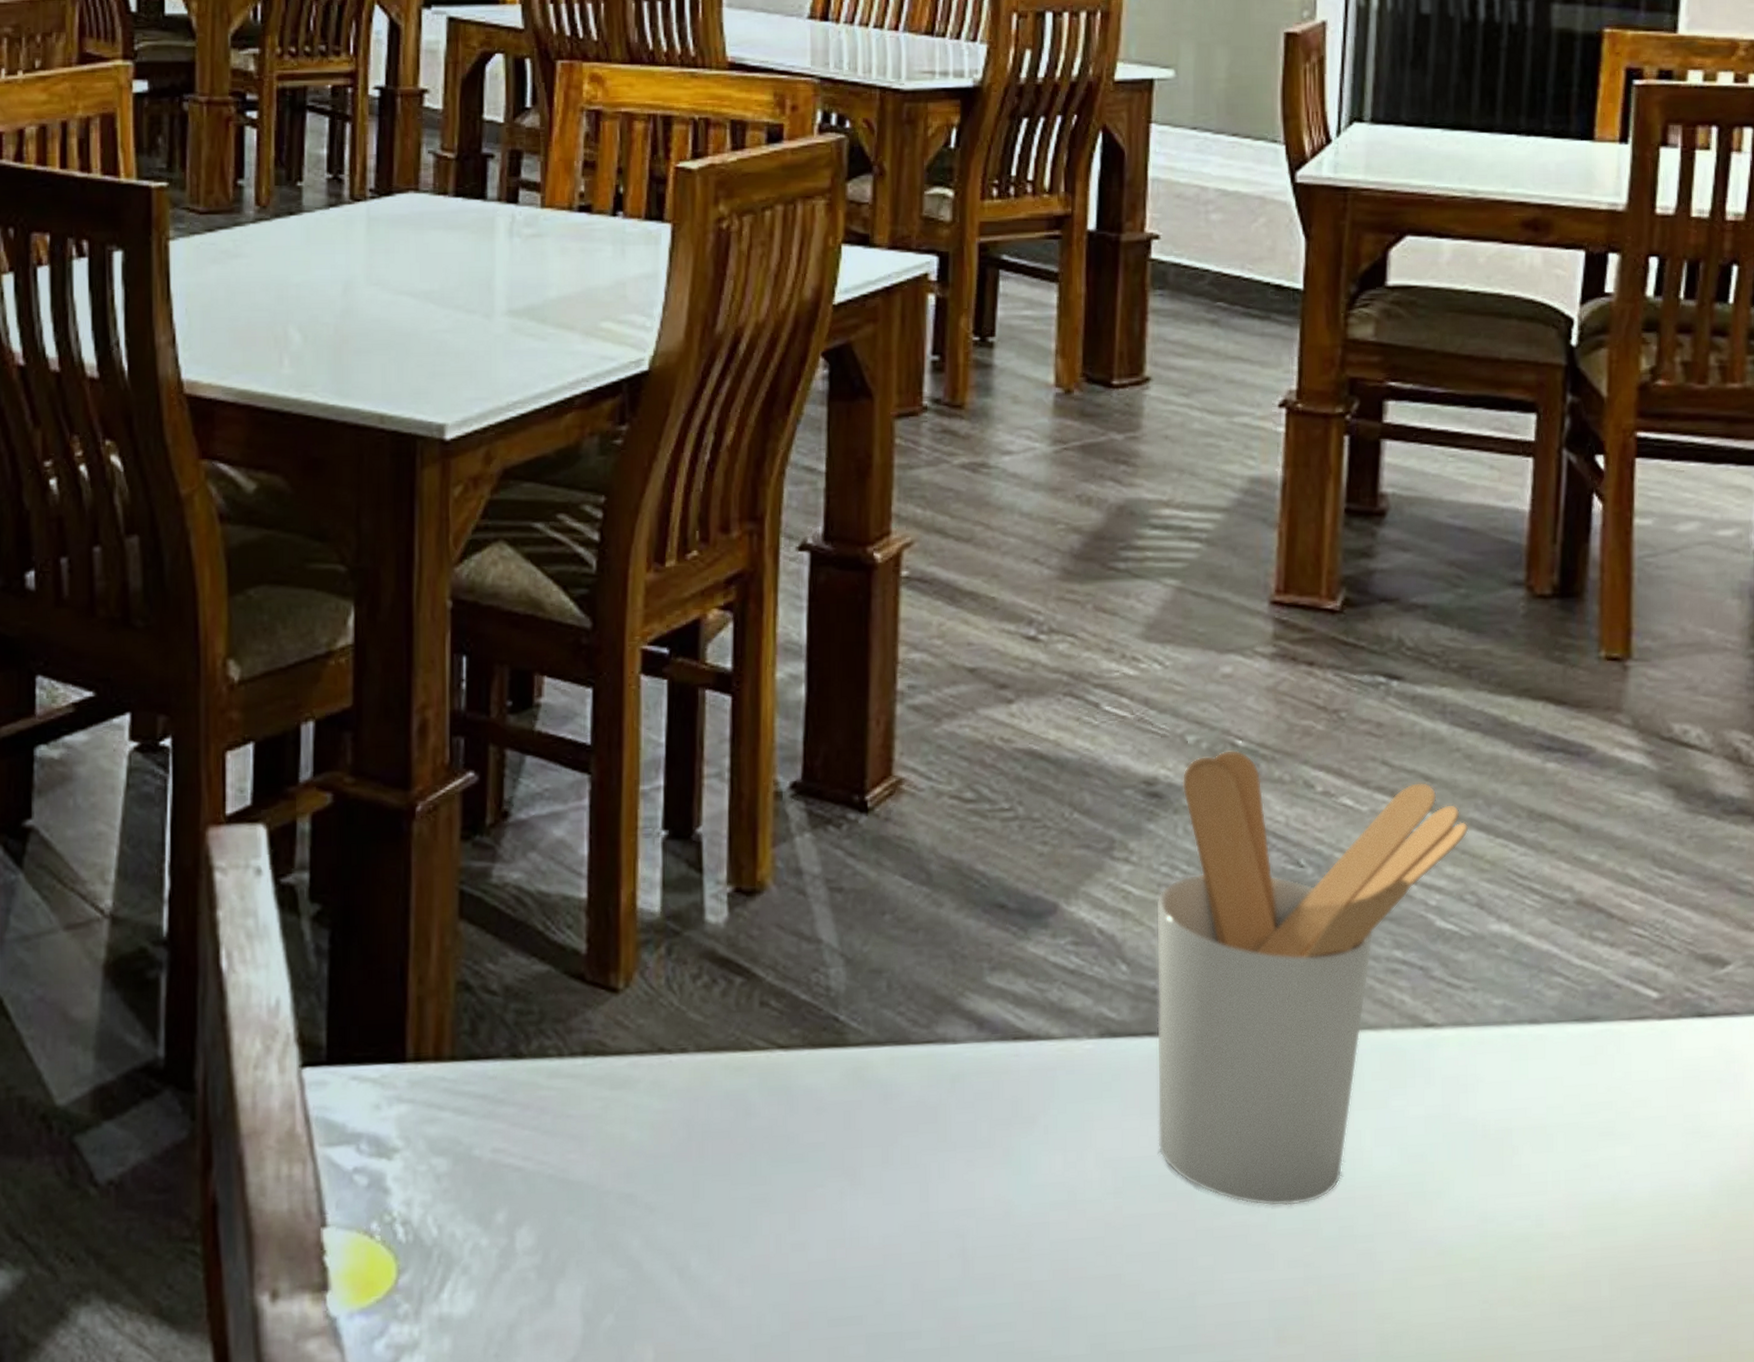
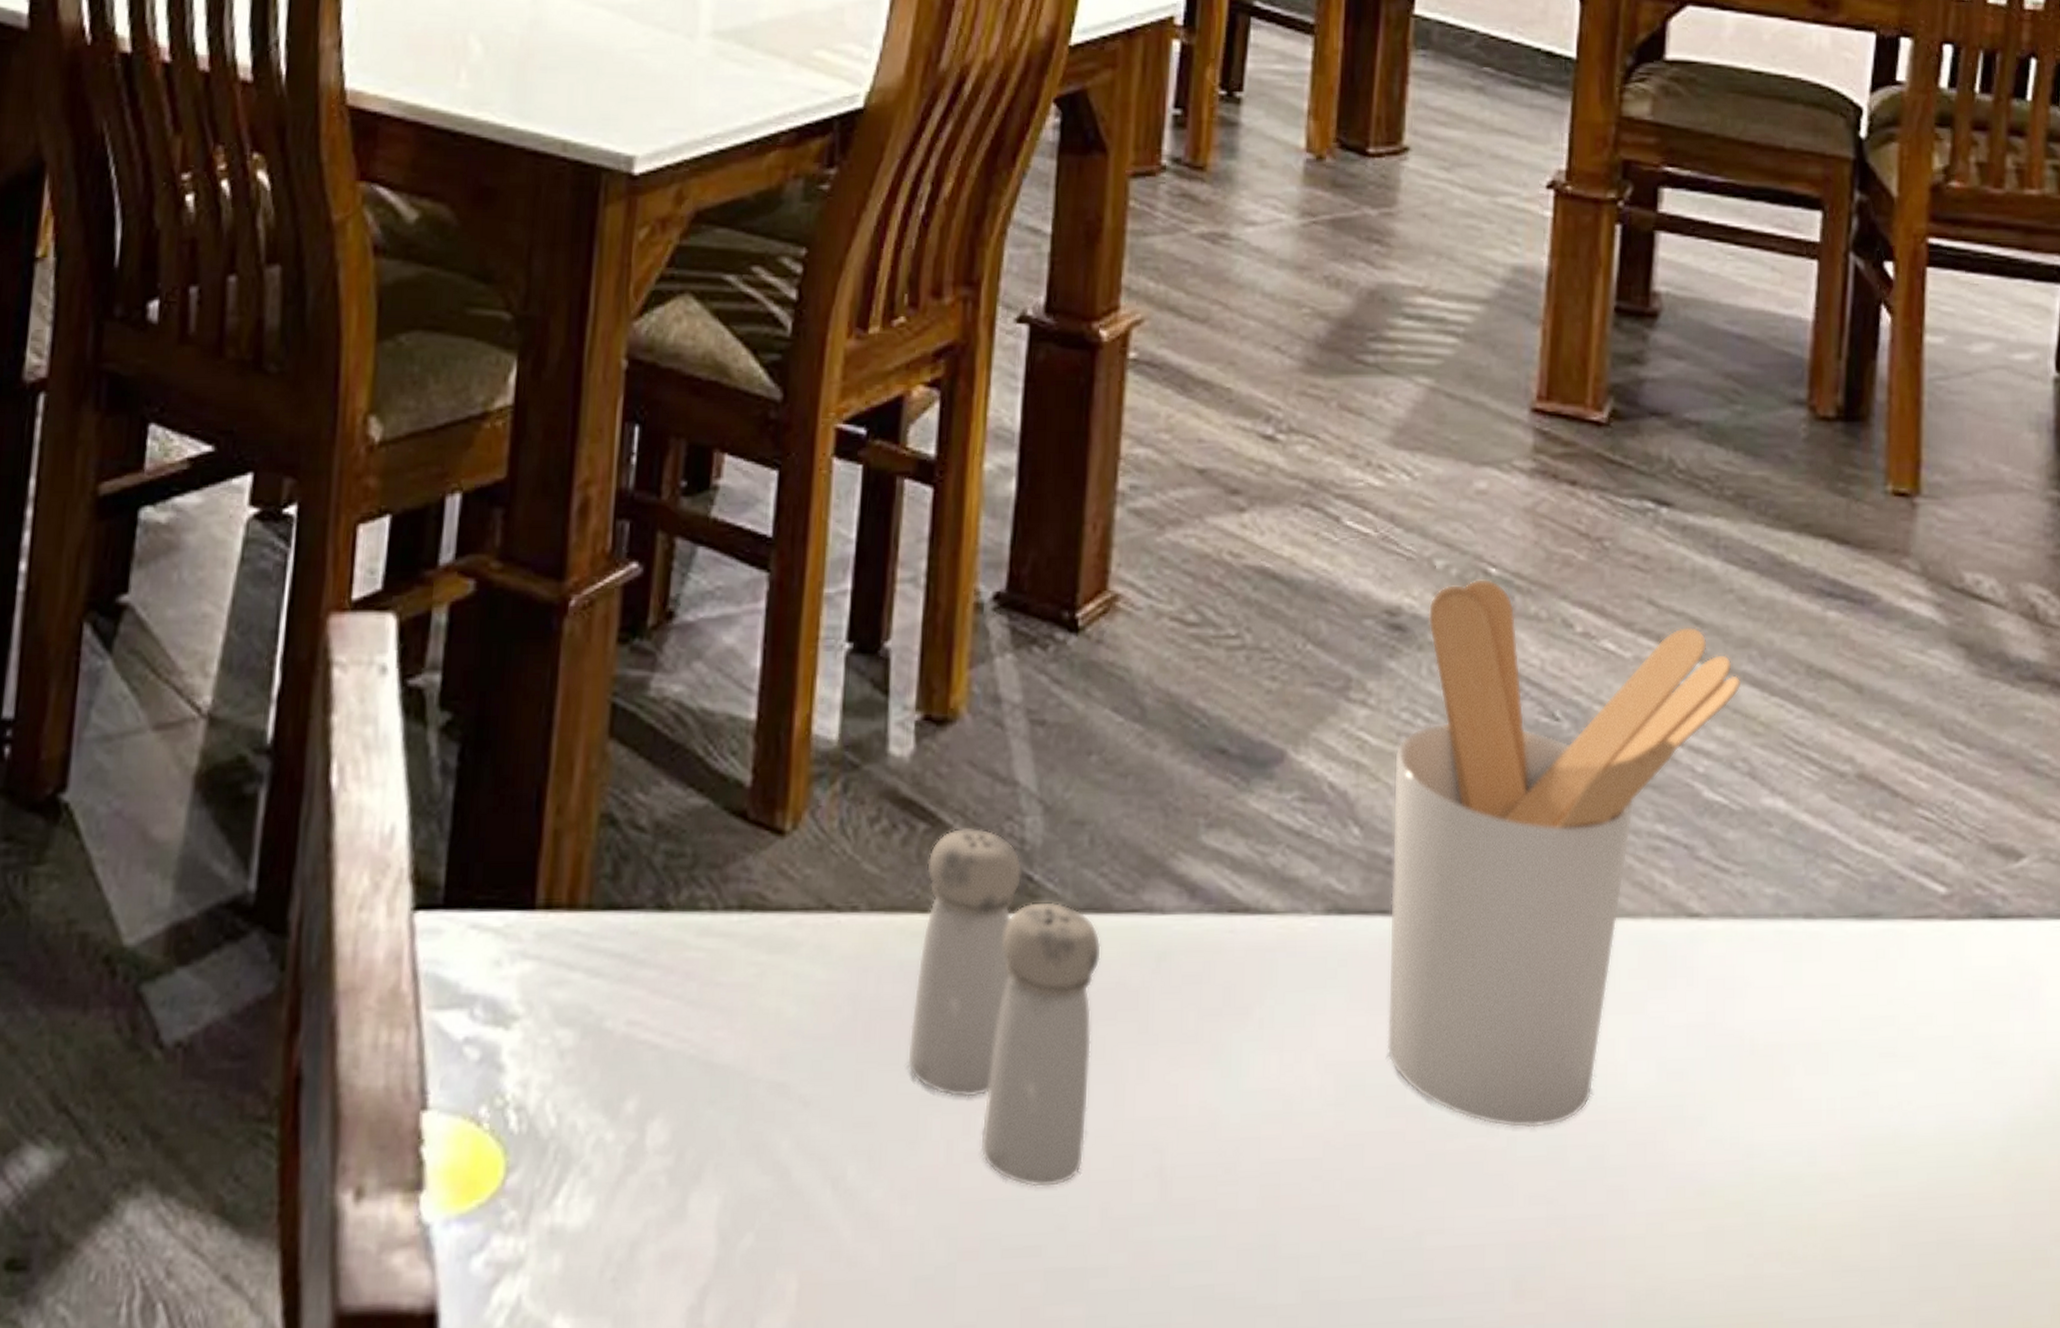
salt and pepper shaker: none [736,979,903,1270] -> present [906,827,1102,1188]

